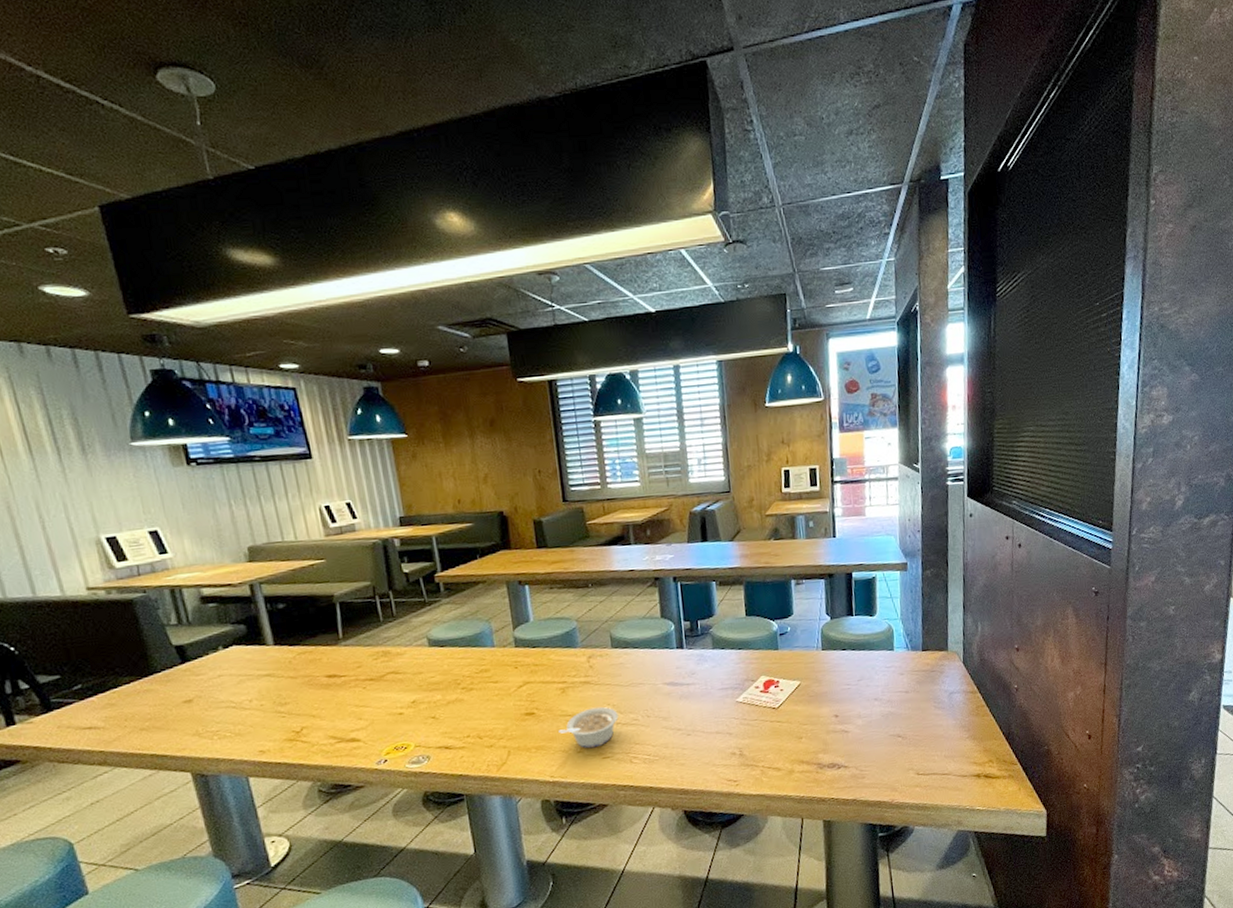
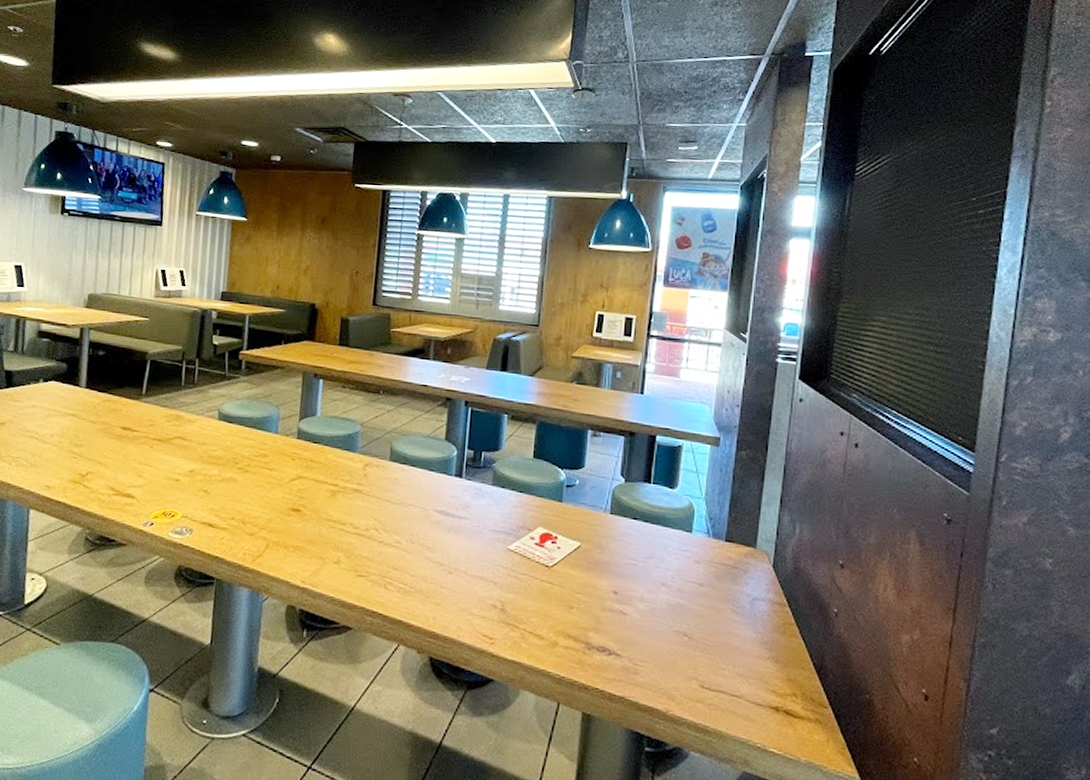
legume: present [558,706,619,749] -> none [320,518,382,563]

